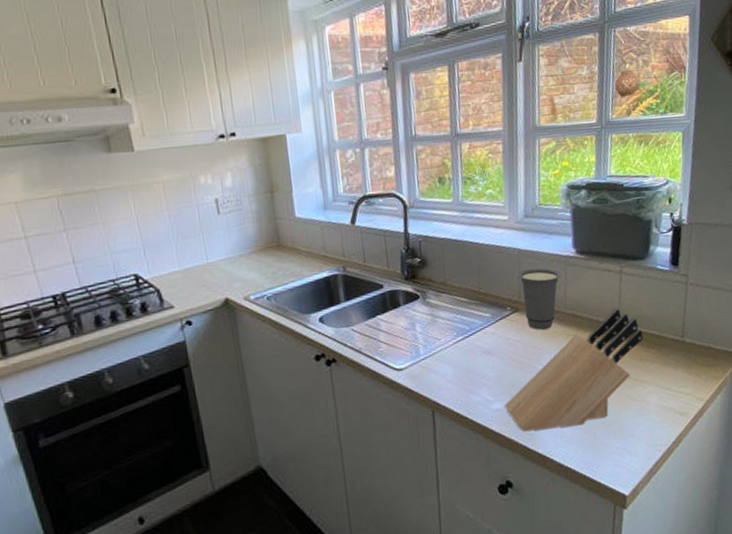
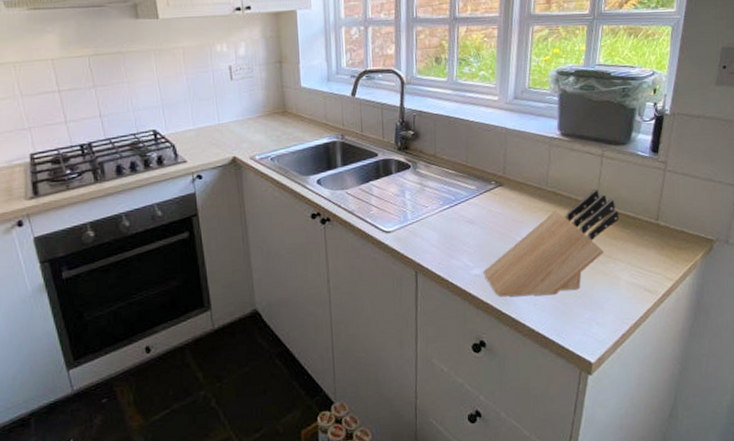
cup: present [518,268,561,330] -> none [504,147,545,205]

